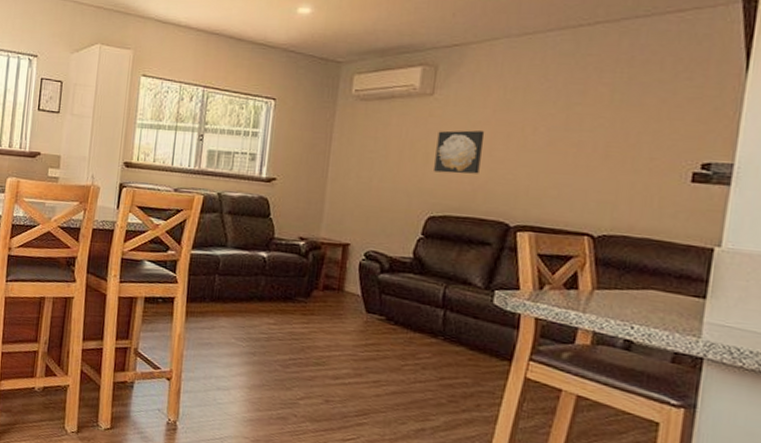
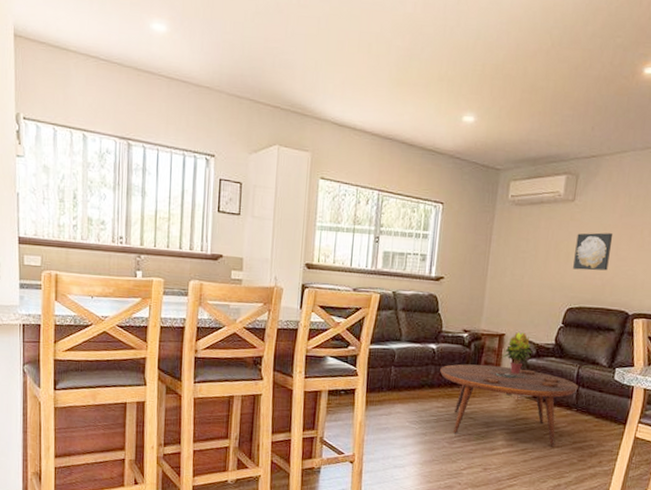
coffee table: none [271,275,445,382] -> present [440,364,579,447]
potted plant: none [349,241,385,292] -> present [504,331,532,375]

